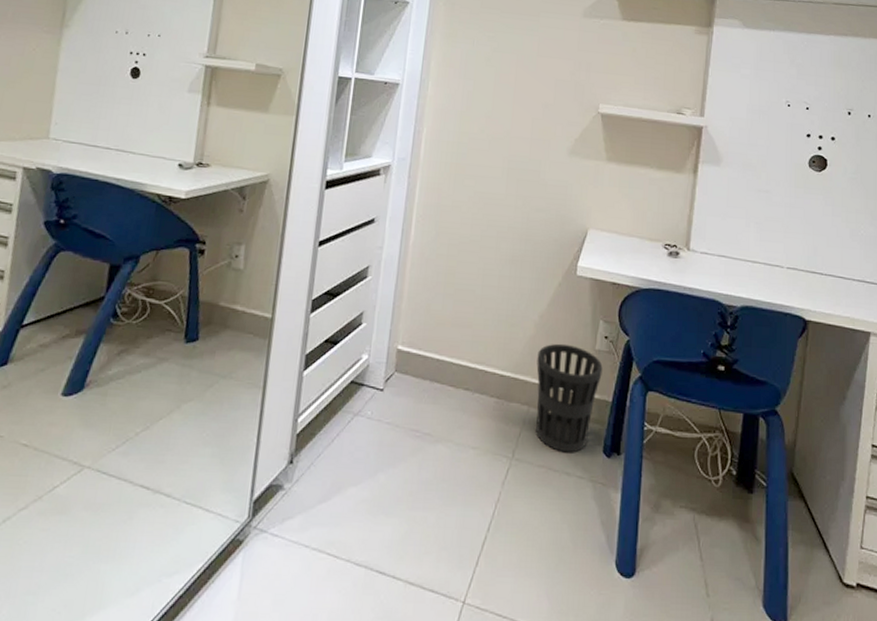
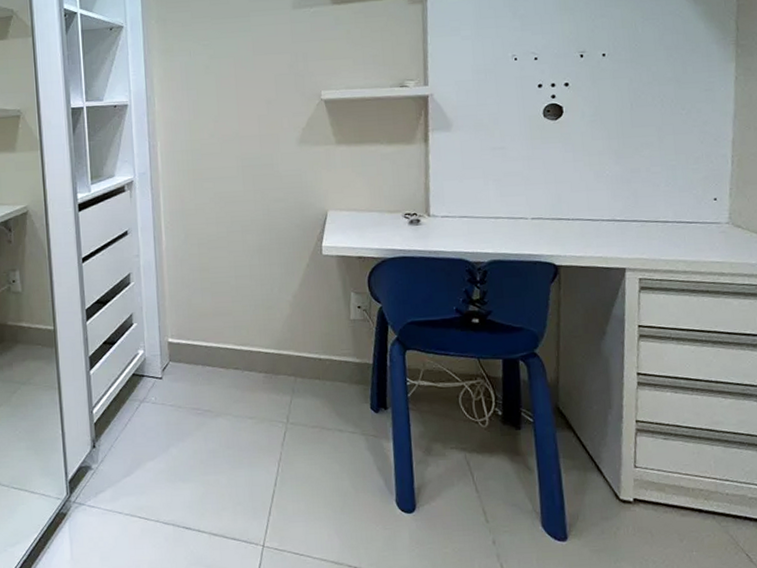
wastebasket: present [536,343,603,453] -> none [296,318,360,413]

